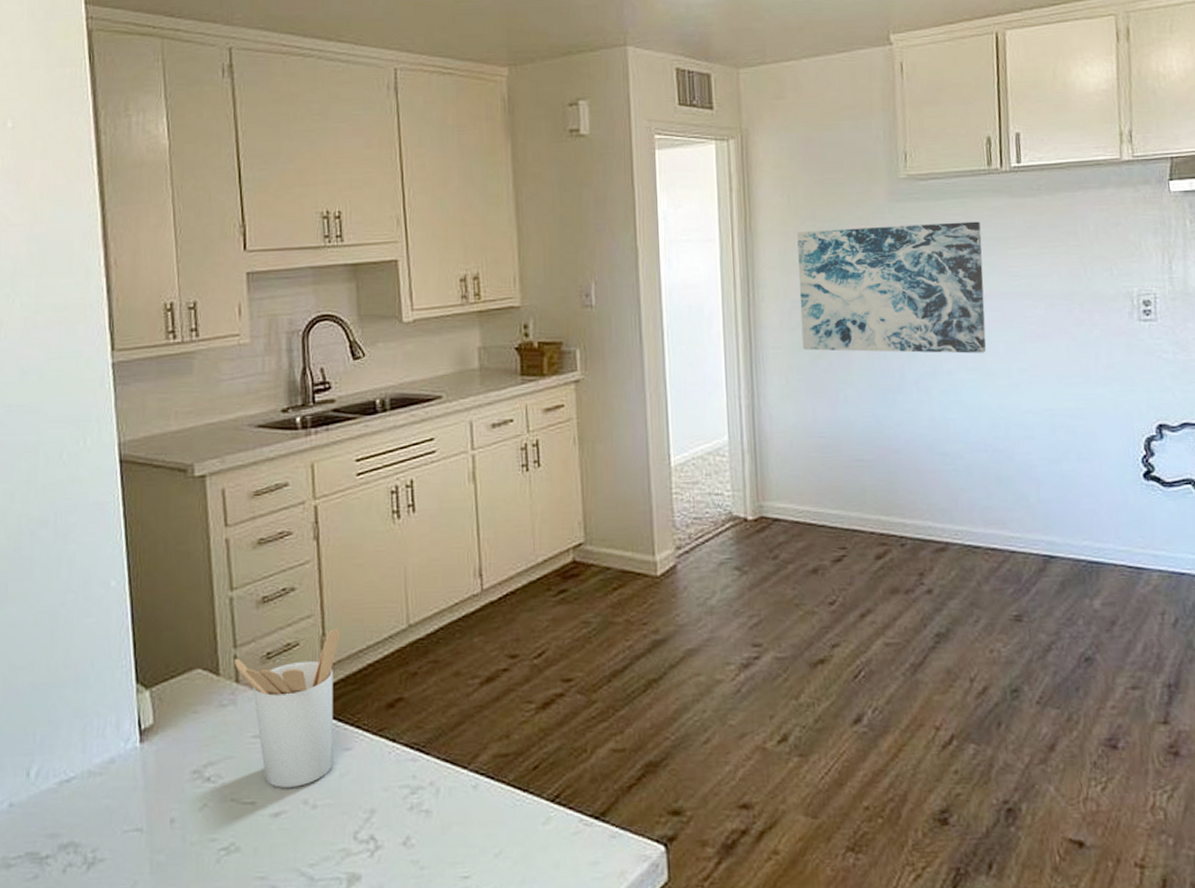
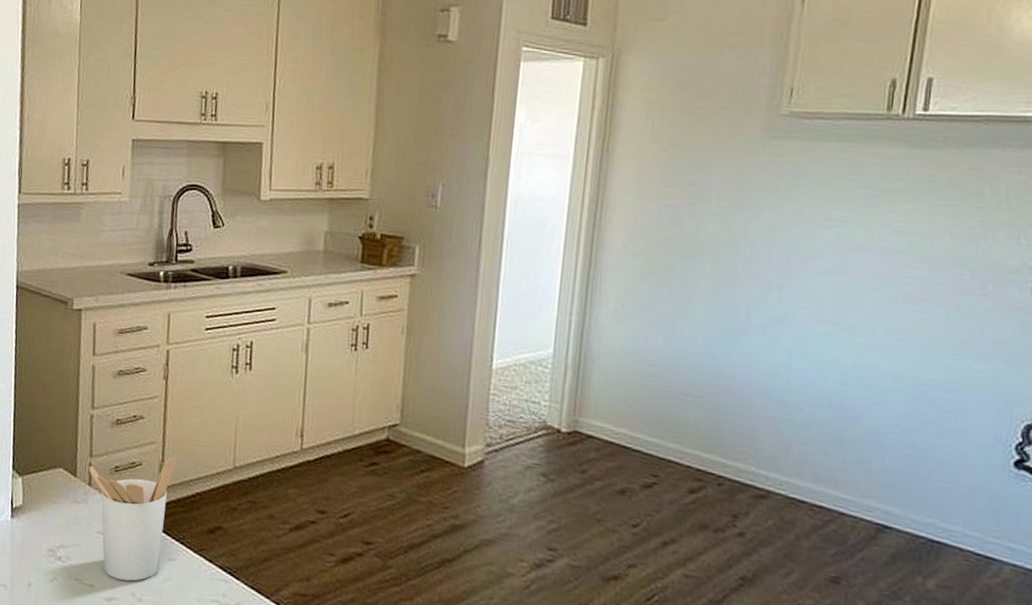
wall art: present [797,221,986,354] -> none [644,158,867,307]

